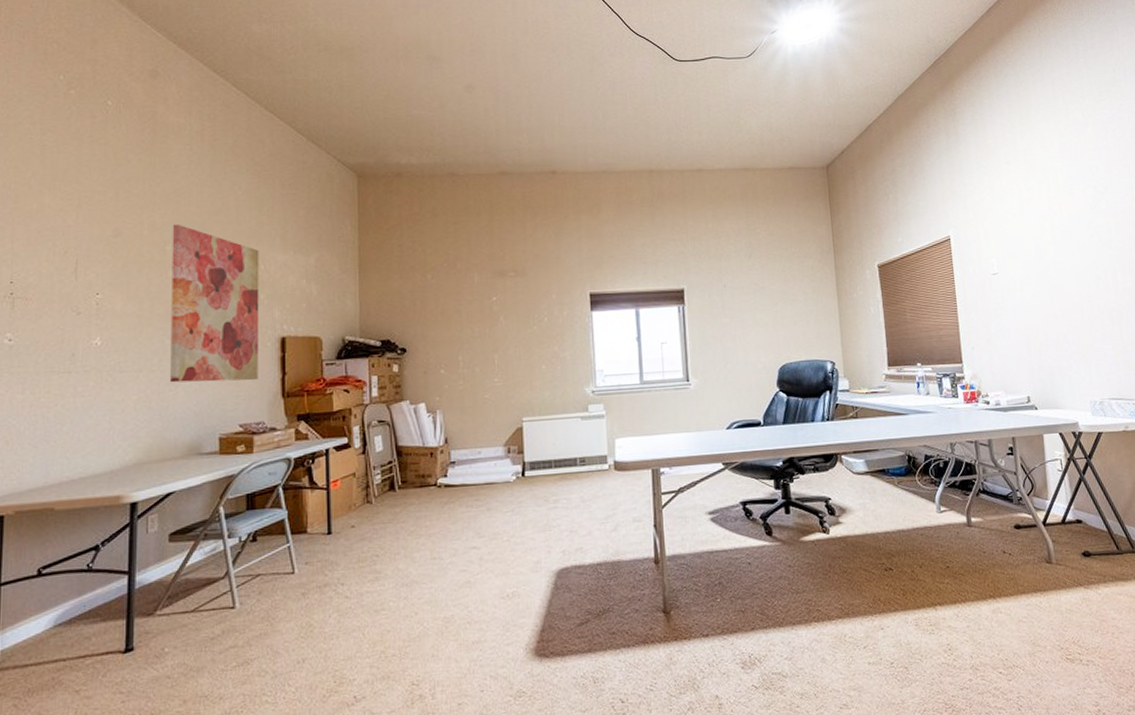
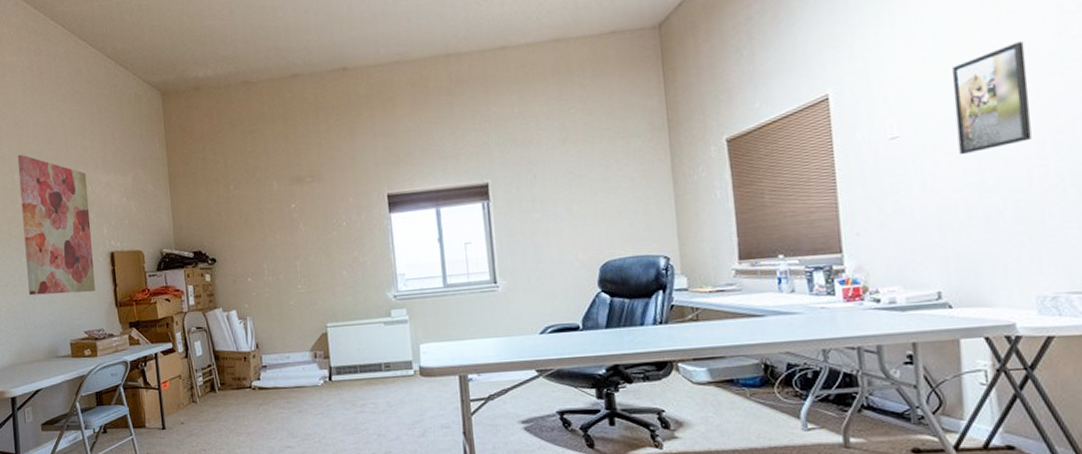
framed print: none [1030,210,1082,291] -> present [951,41,1032,155]

